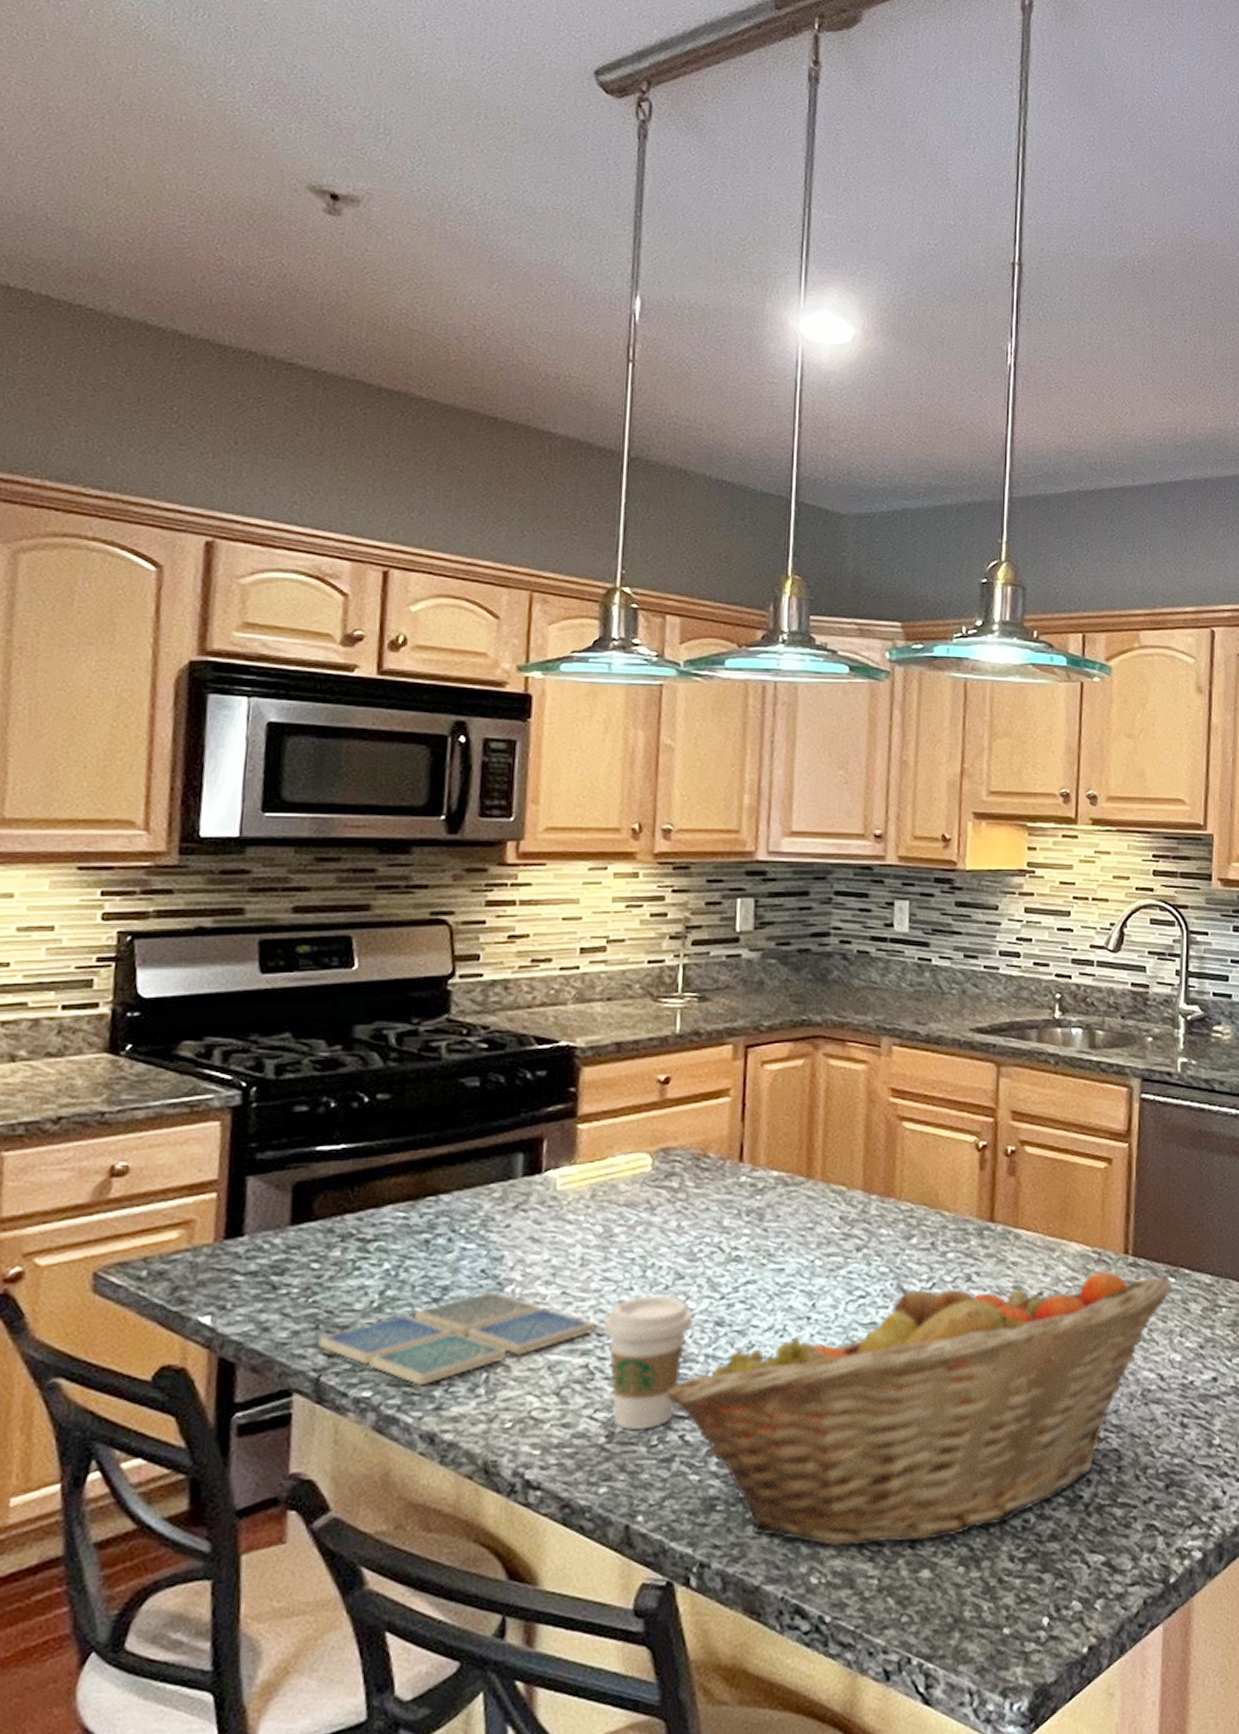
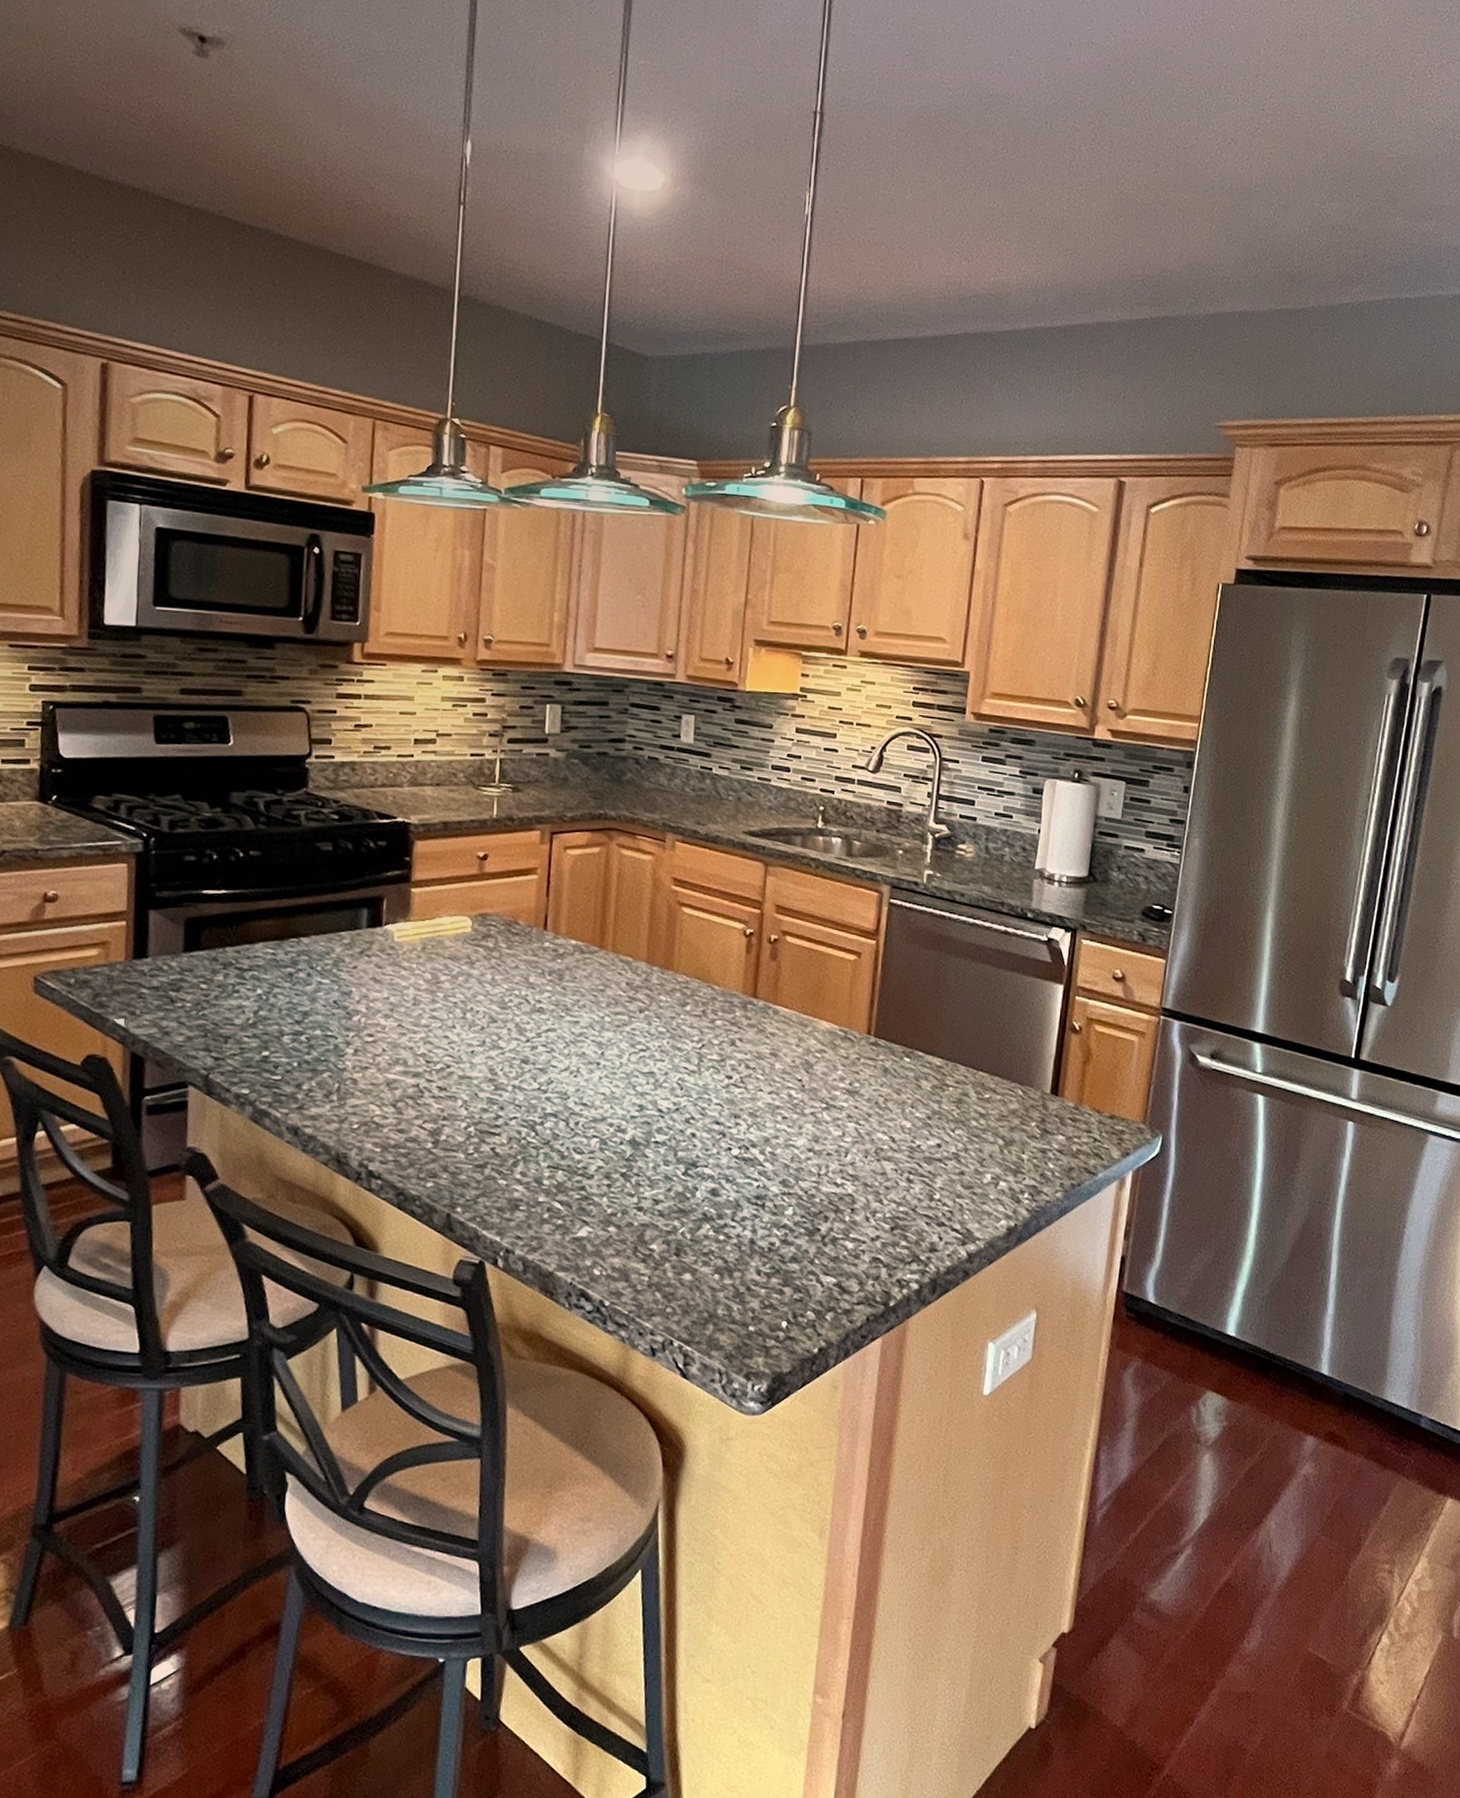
drink coaster: present [317,1291,595,1386] -> none [206,1019,424,1089]
coffee cup: present [603,1294,694,1431] -> none [431,1033,504,1141]
fruit basket: present [667,1271,1173,1547] -> none [482,1040,908,1250]

